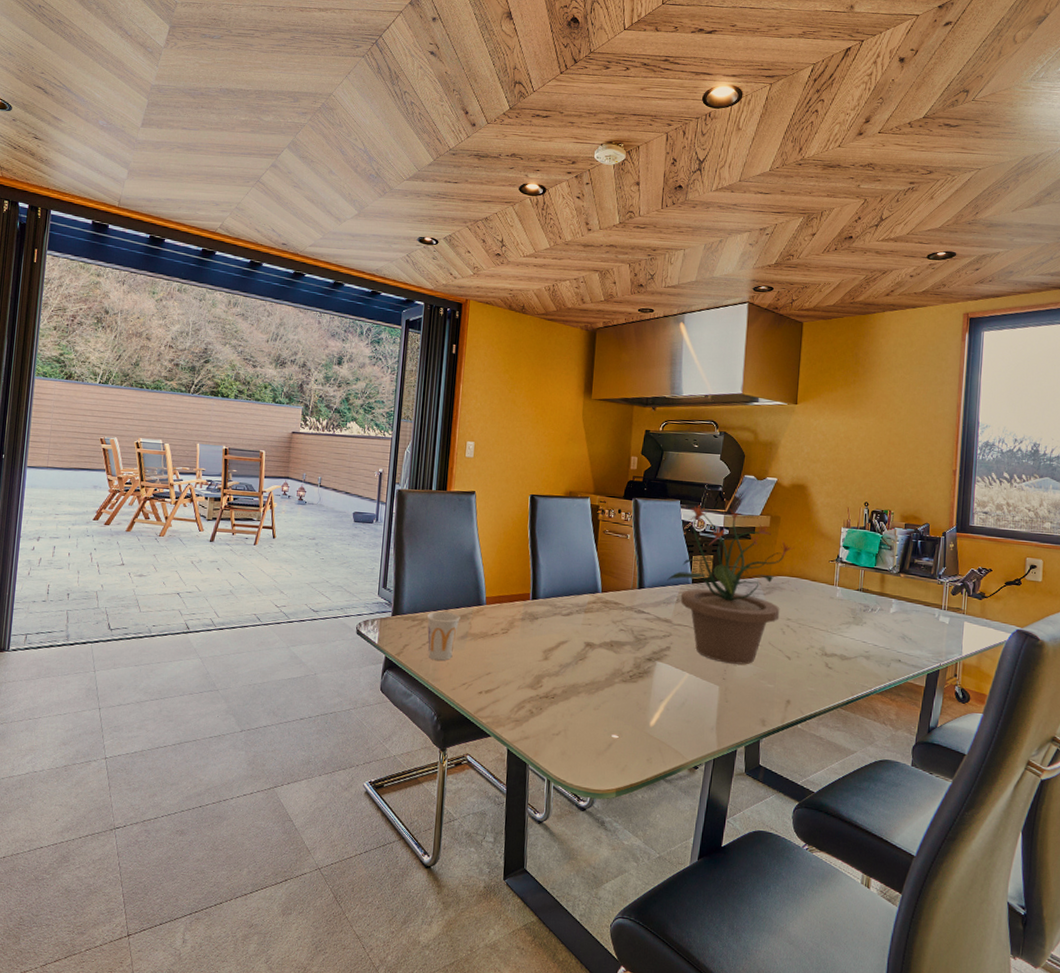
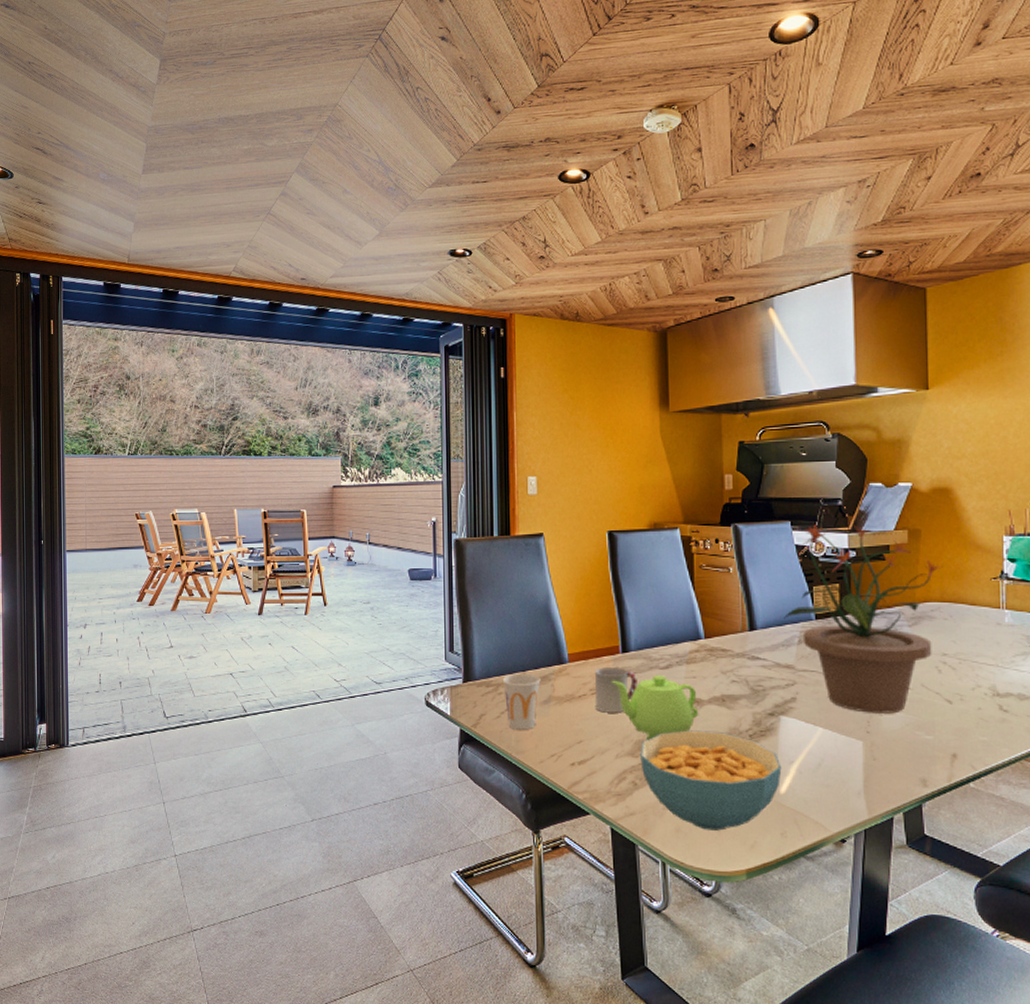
cup: none [505,611,543,651] -> present [595,667,637,713]
teapot: none [521,620,591,676] -> present [612,675,699,740]
cereal bowl: none [538,668,653,755] -> present [640,730,782,831]

